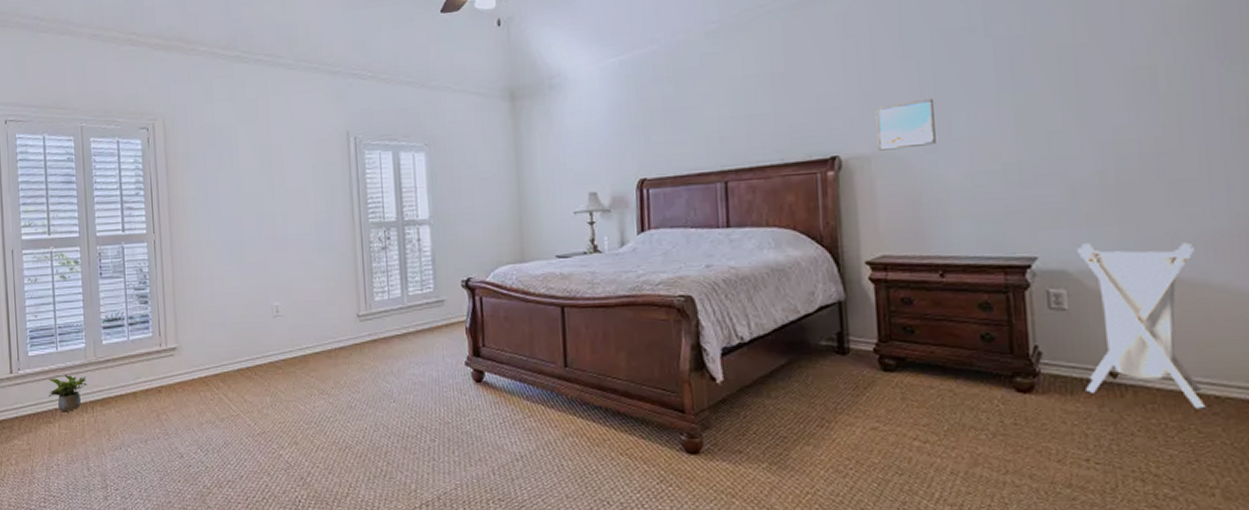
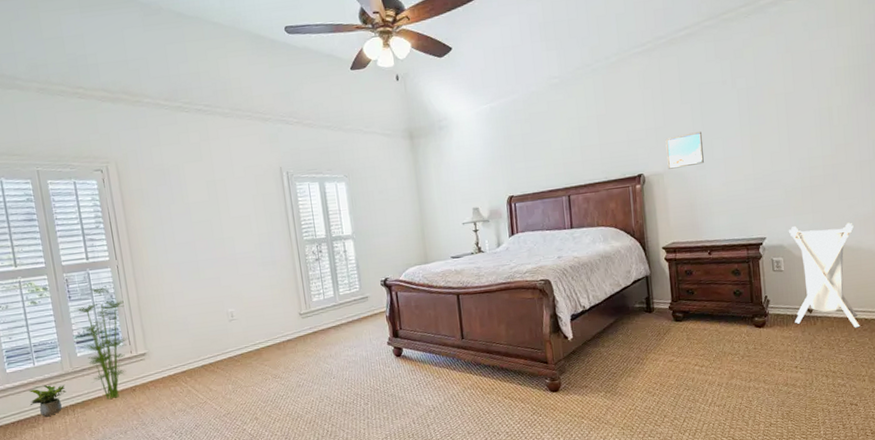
indoor plant: none [105,265,159,400] -> present [74,287,128,400]

